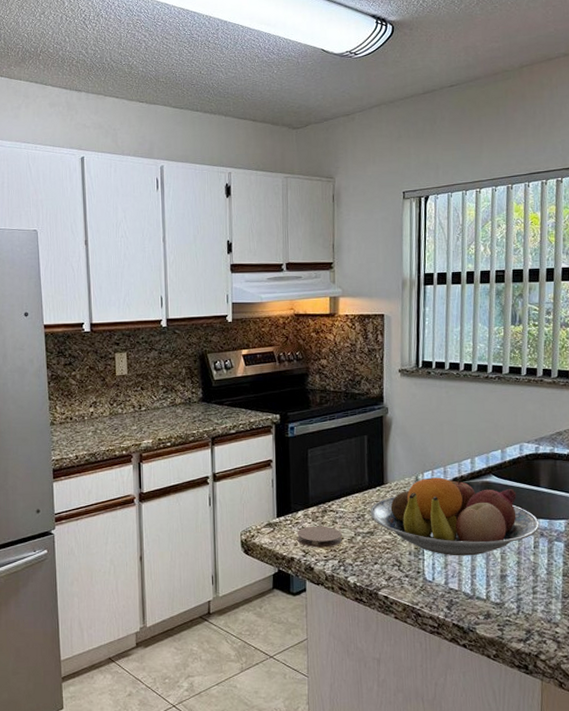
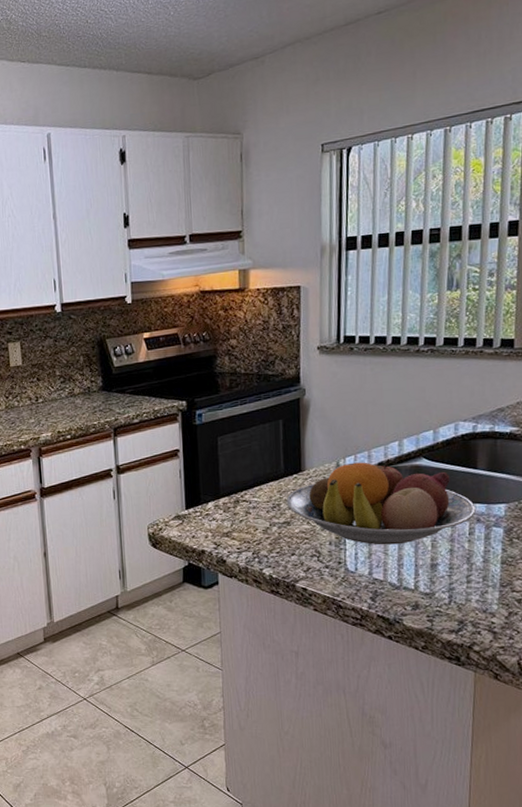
coaster: present [297,526,342,548] -> none [207,517,256,540]

